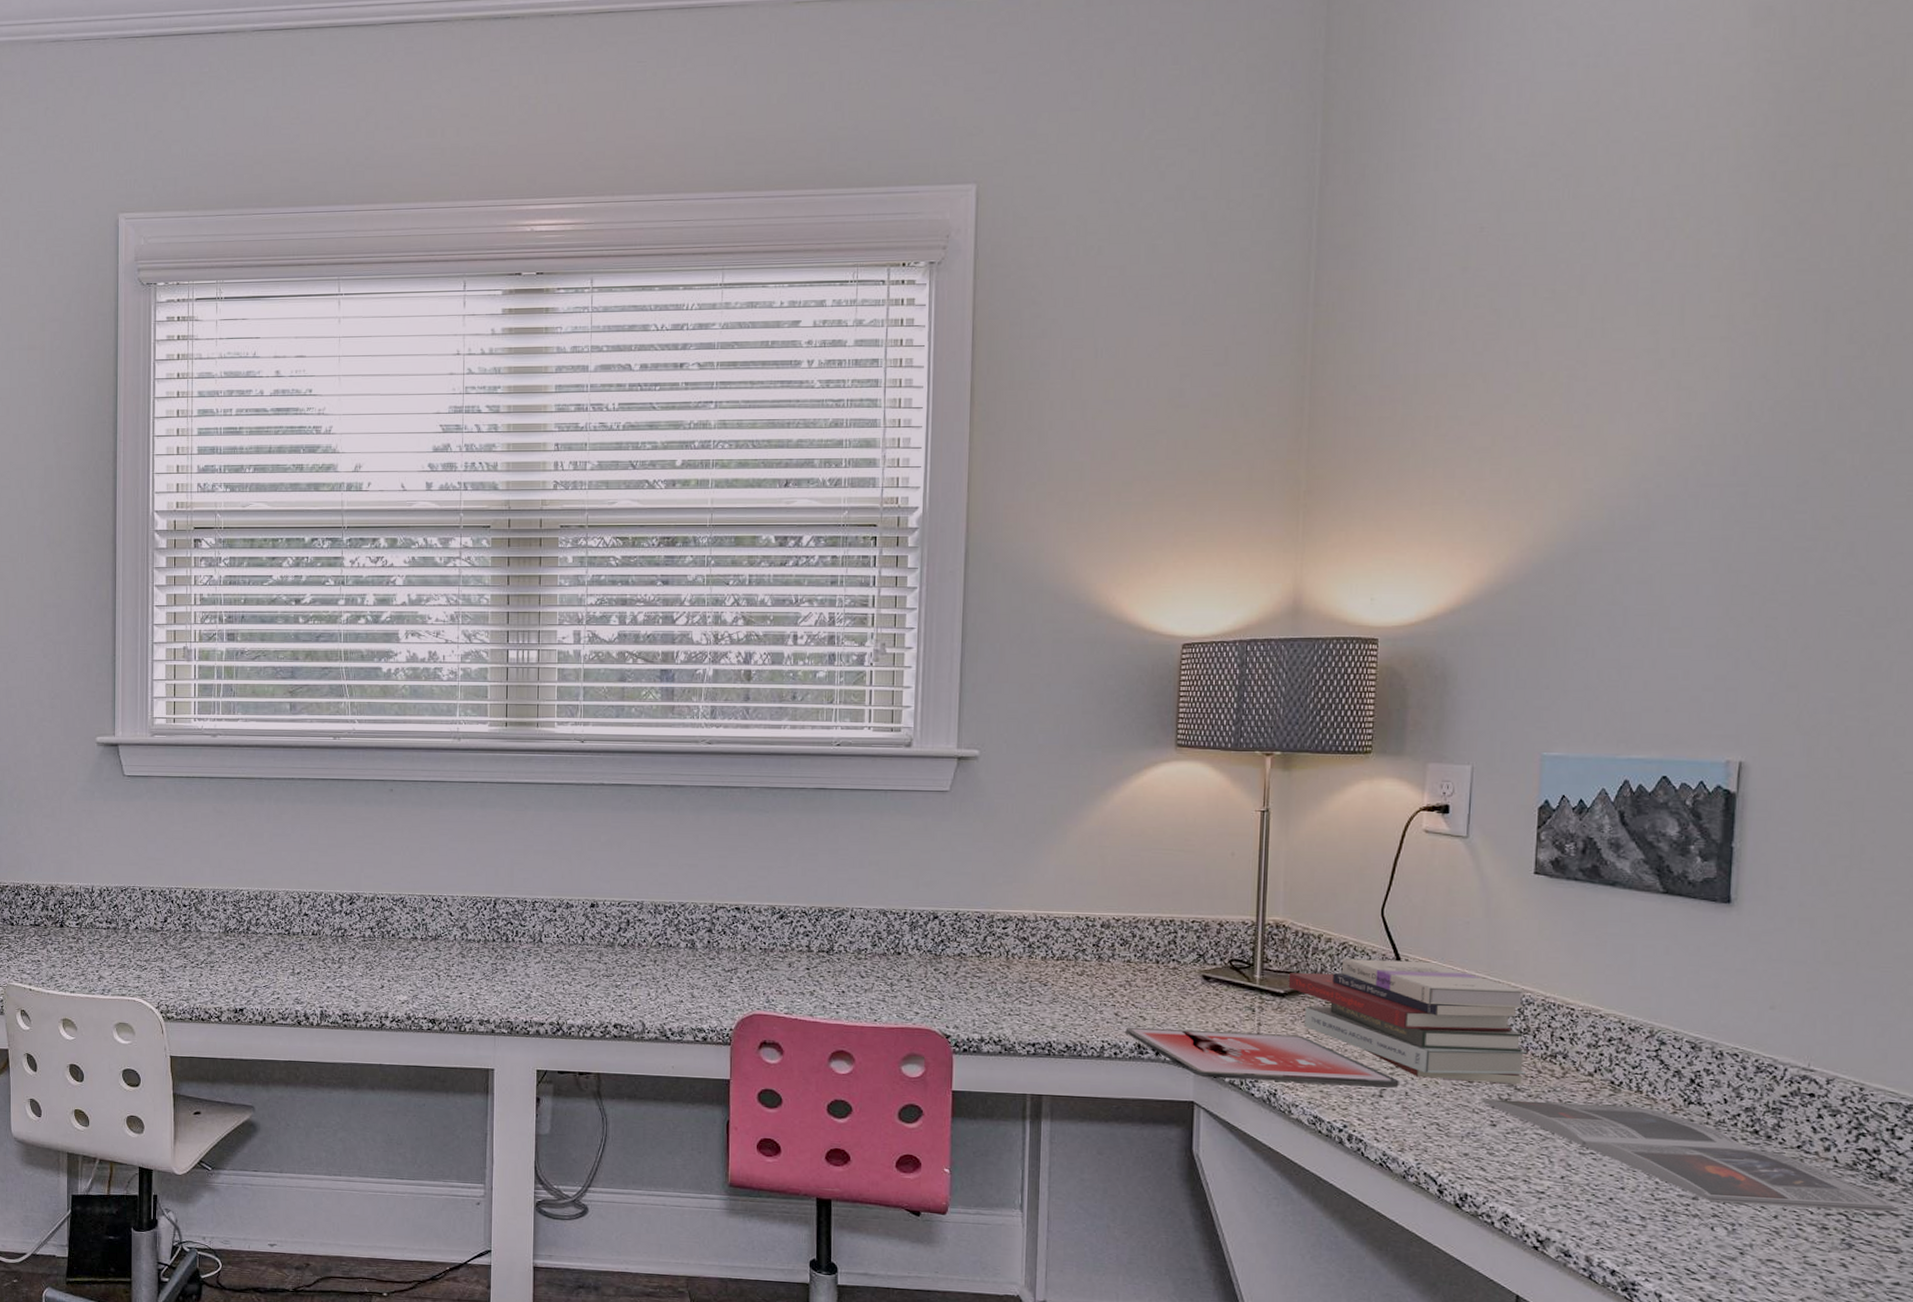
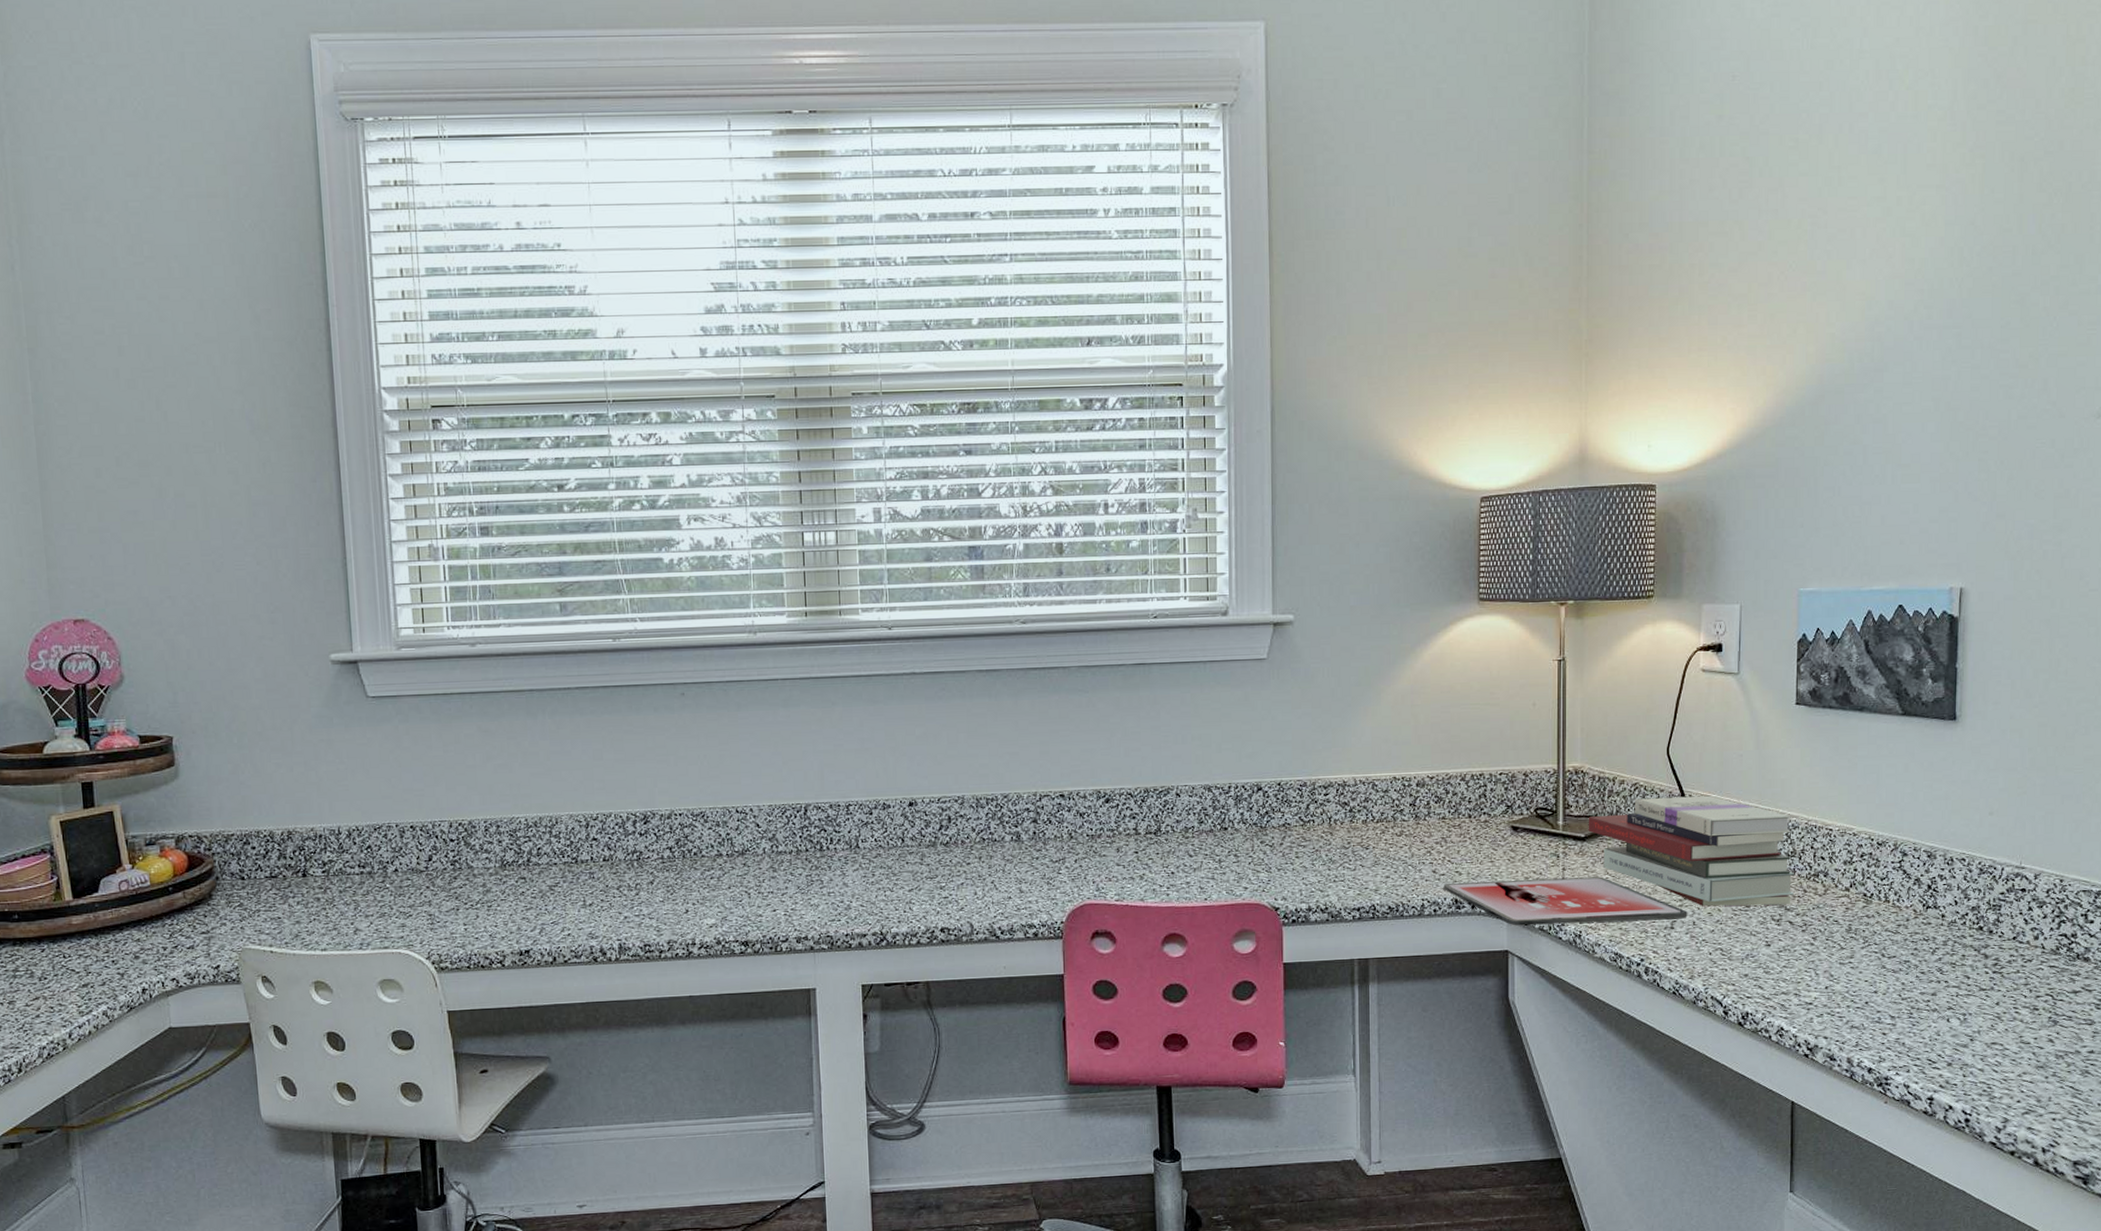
magazine: present [1482,1099,1899,1213] -> none [1758,915,2092,997]

